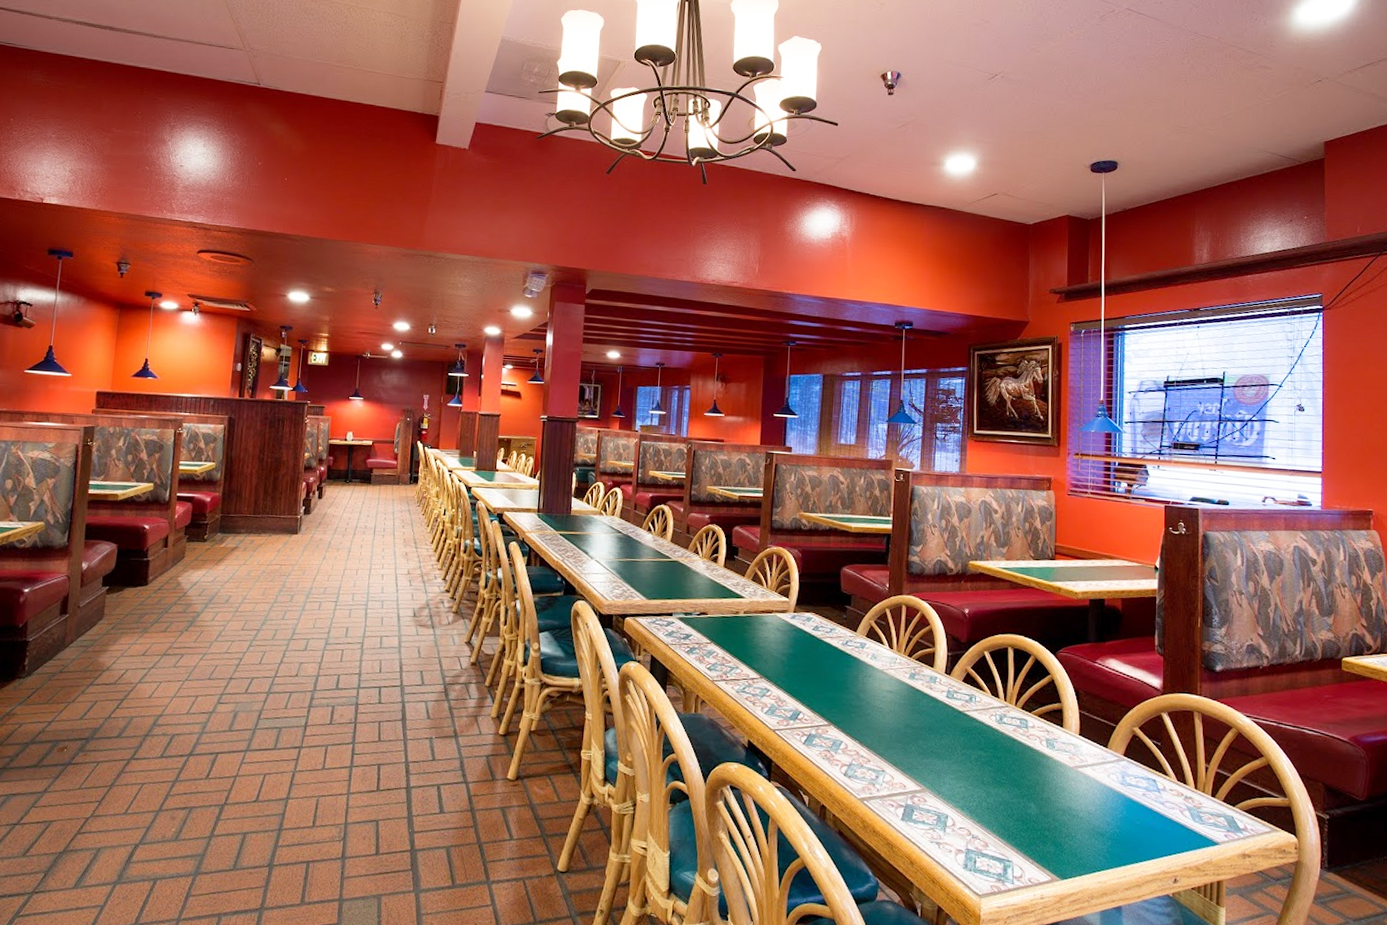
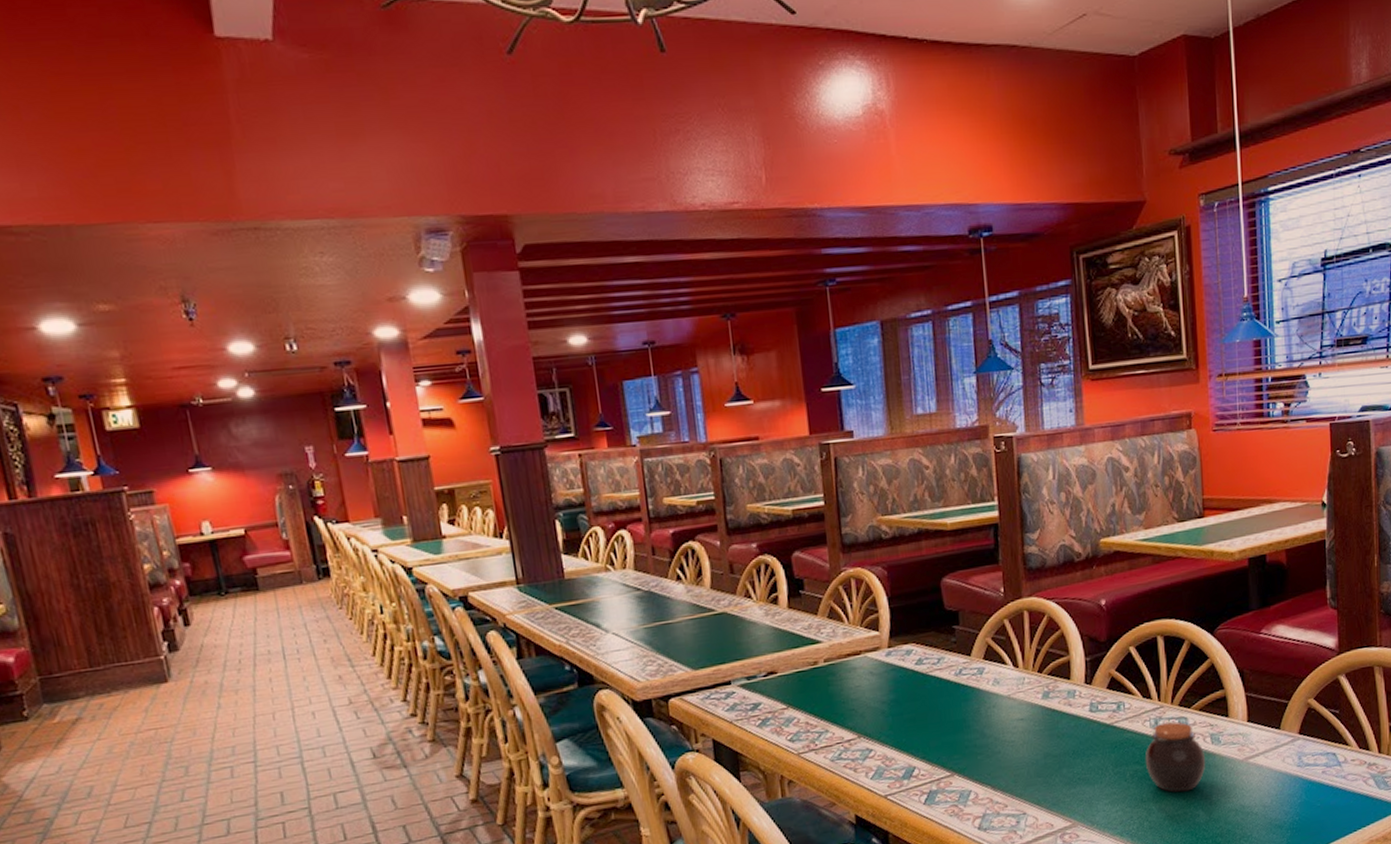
jar: none [989,720,1041,784] -> present [1146,722,1206,792]

